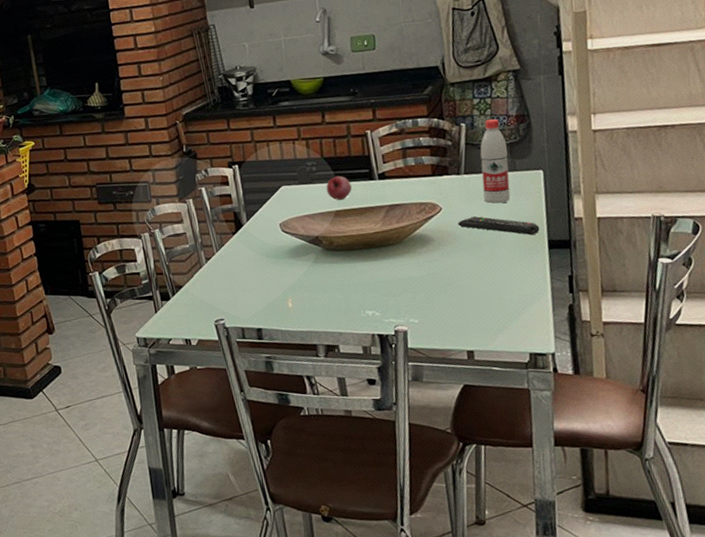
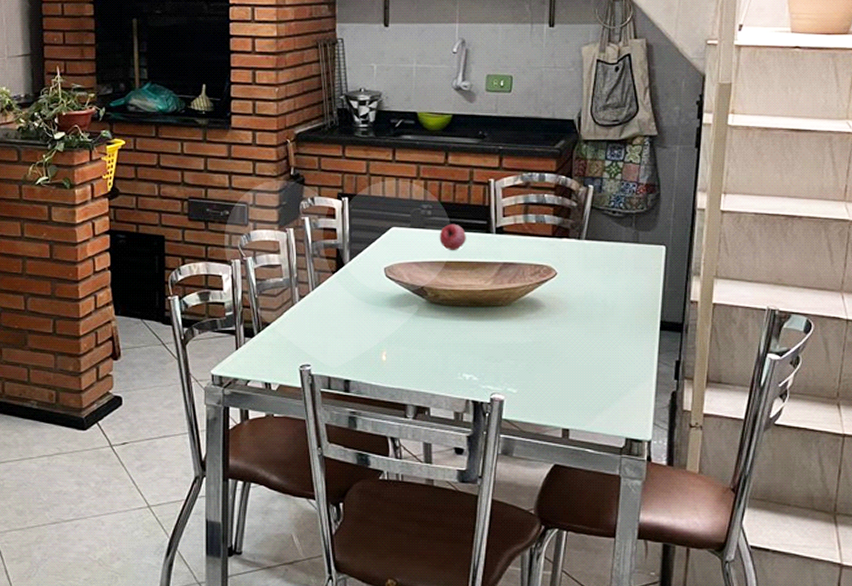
remote control: present [458,216,540,236] -> none [571,286,654,314]
water bottle: present [480,119,510,204] -> none [601,184,633,276]

